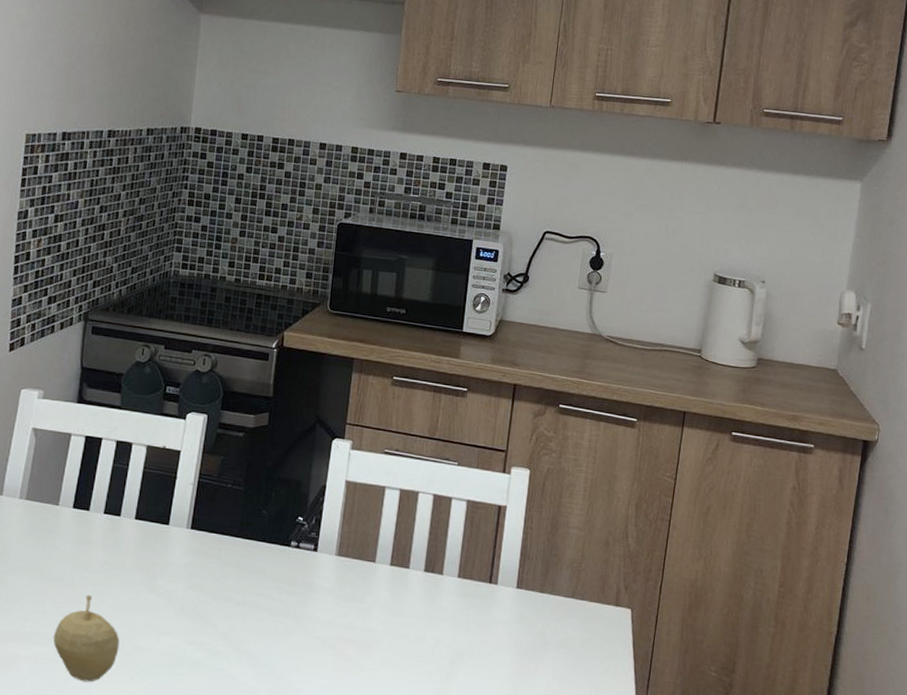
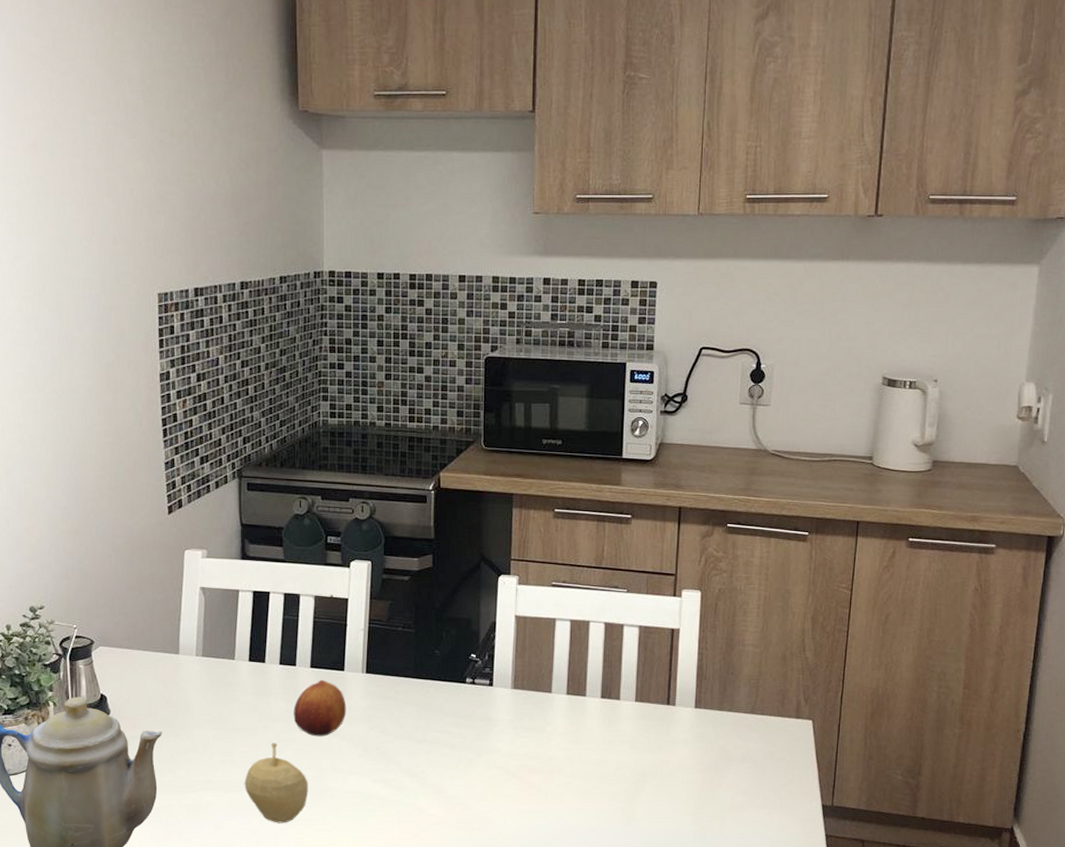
fruit: none [112,532,168,592] -> present [293,679,347,737]

